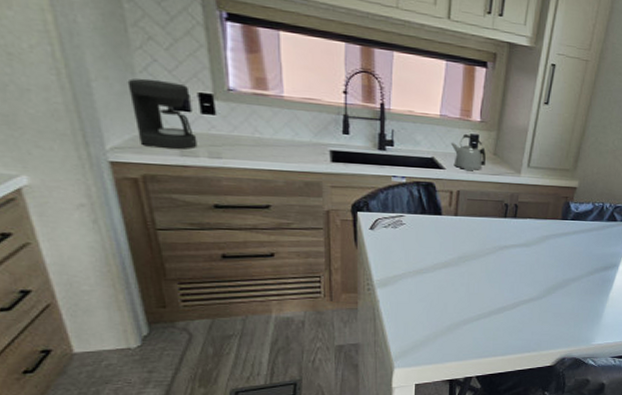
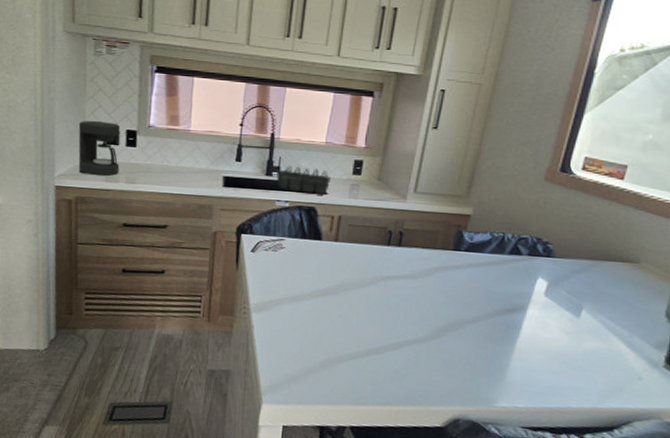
dish rack: none [389,139,448,170] -> present [275,165,332,195]
kettle: present [451,133,486,171] -> none [335,159,370,196]

